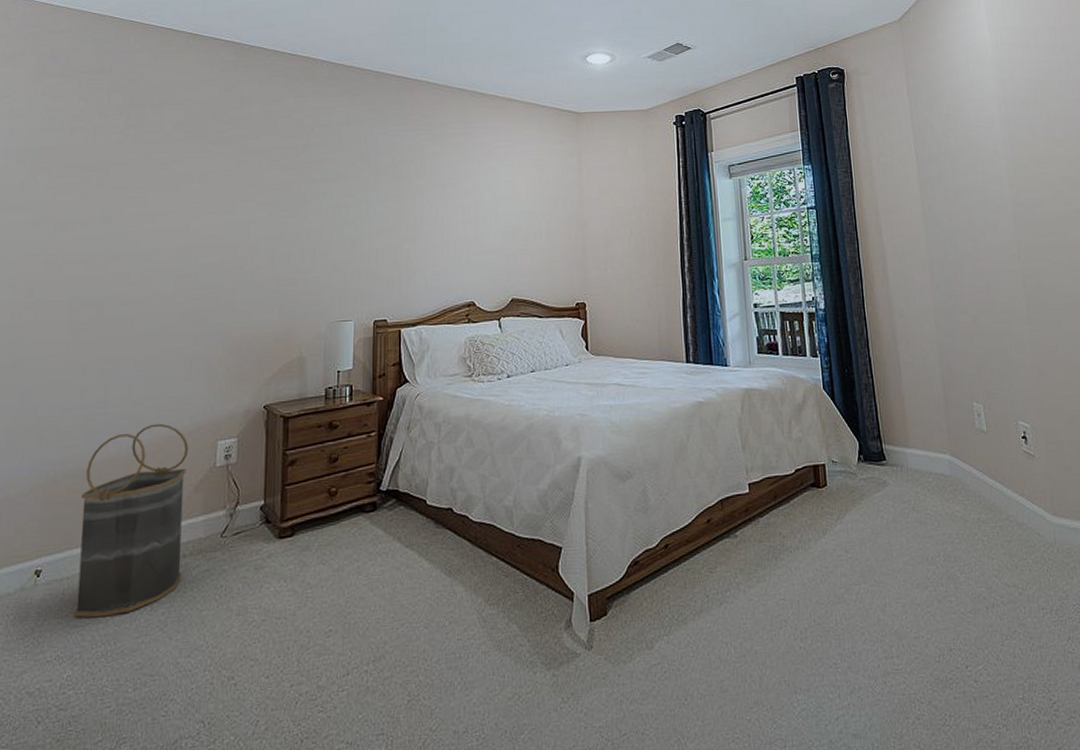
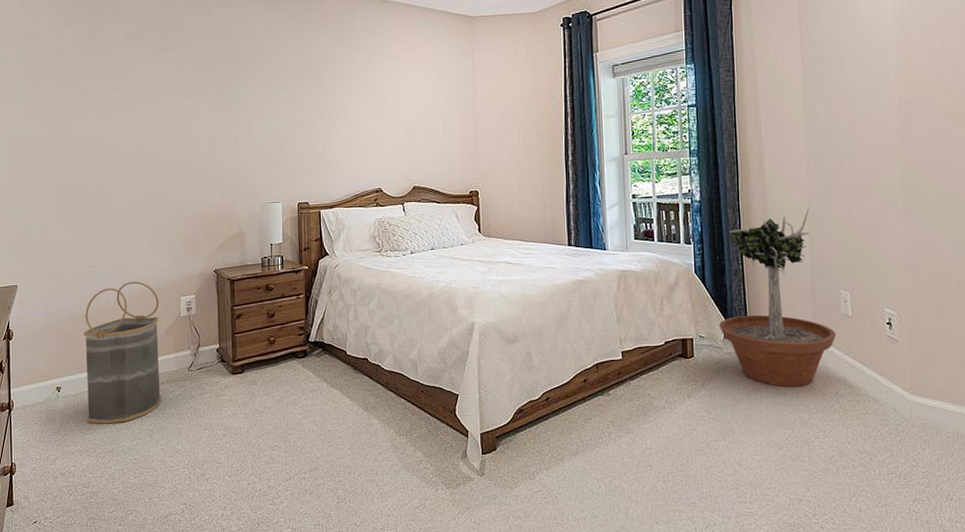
potted tree: none [852,313,974,515] -> present [719,206,837,387]

